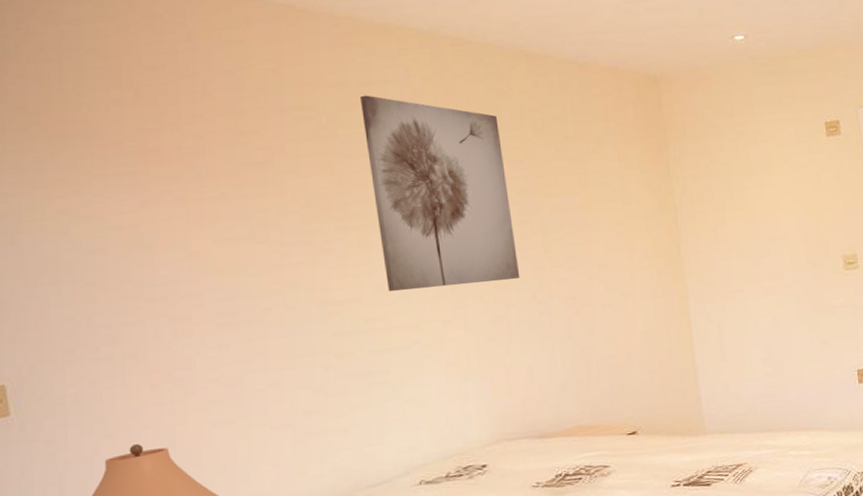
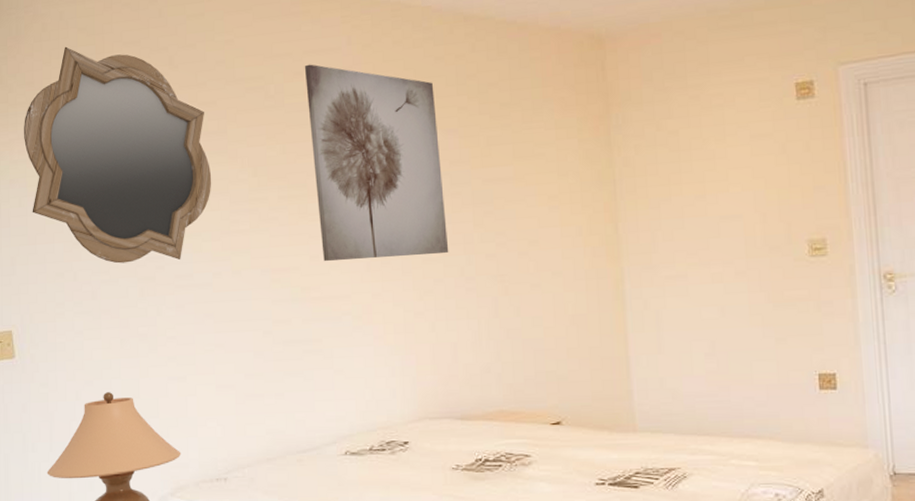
mirror: none [15,68,258,304] -> present [24,46,212,264]

